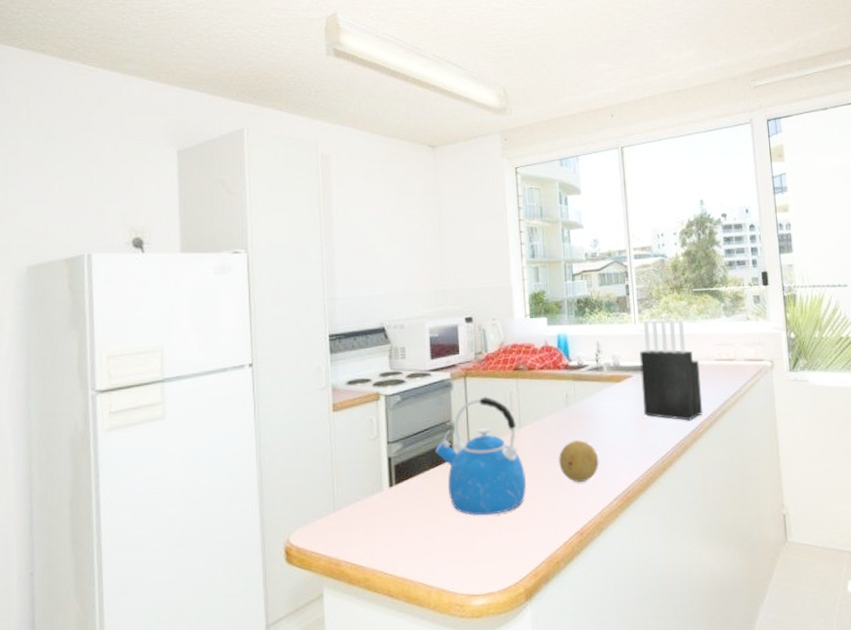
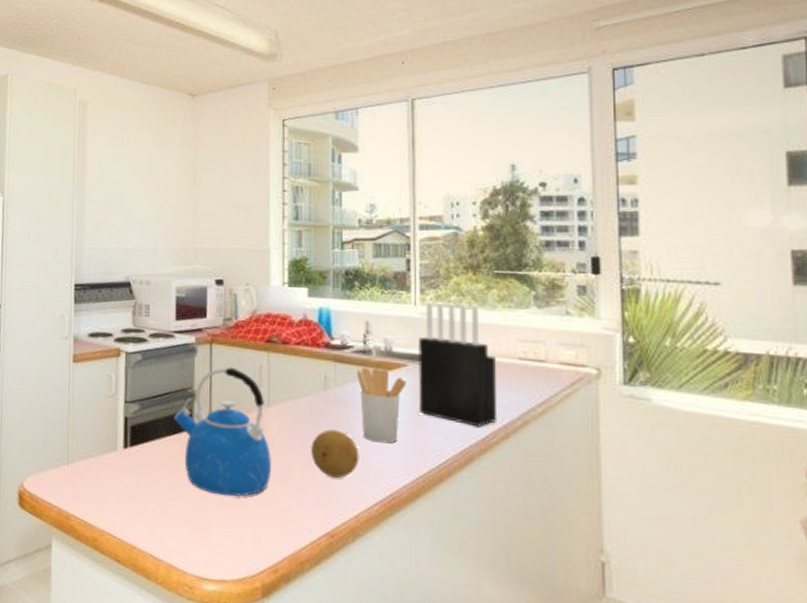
utensil holder: none [592,382,633,446] -> present [356,367,406,444]

